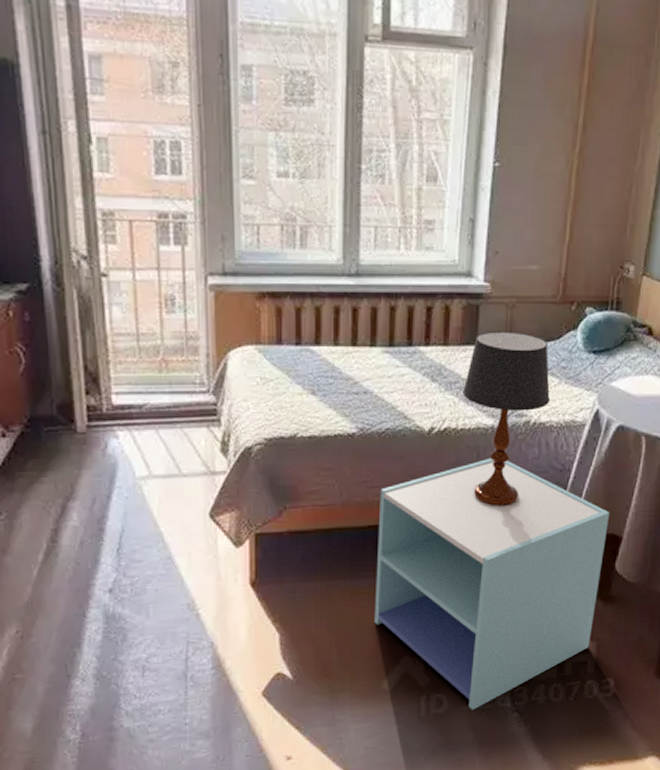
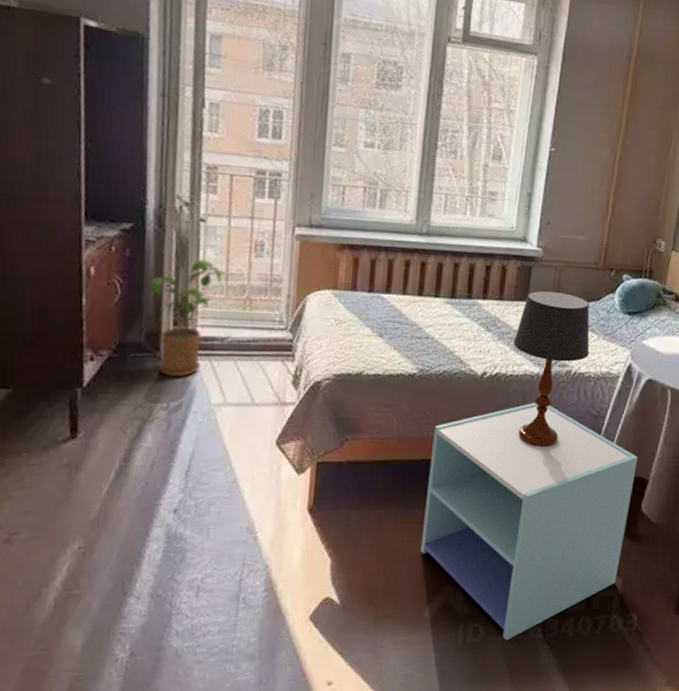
house plant: none [55,319,136,450] -> present [150,259,226,377]

